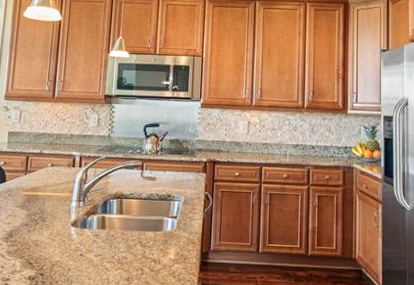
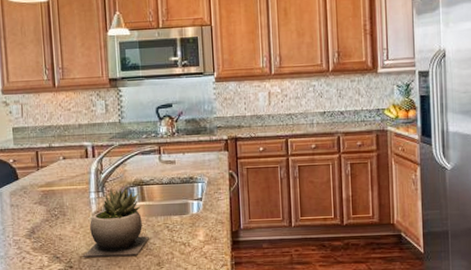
succulent plant: none [55,199,123,268] -> present [82,188,150,257]

